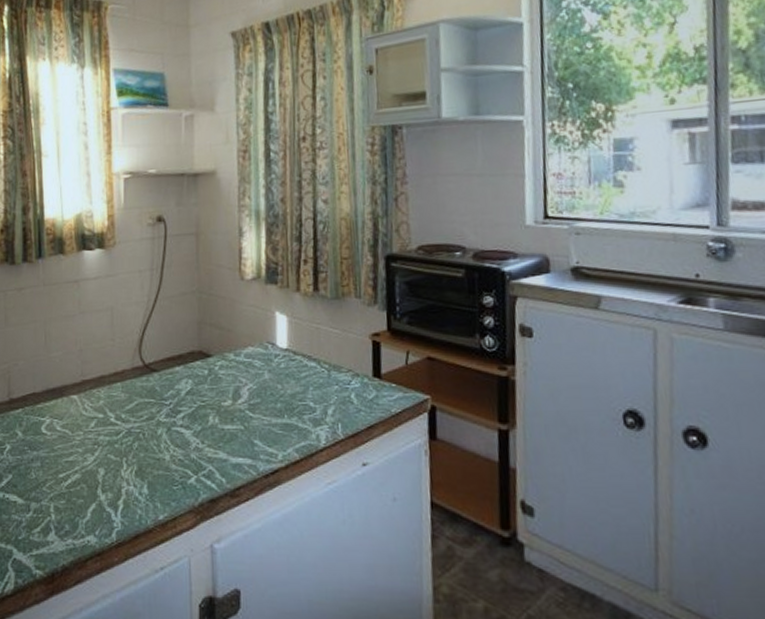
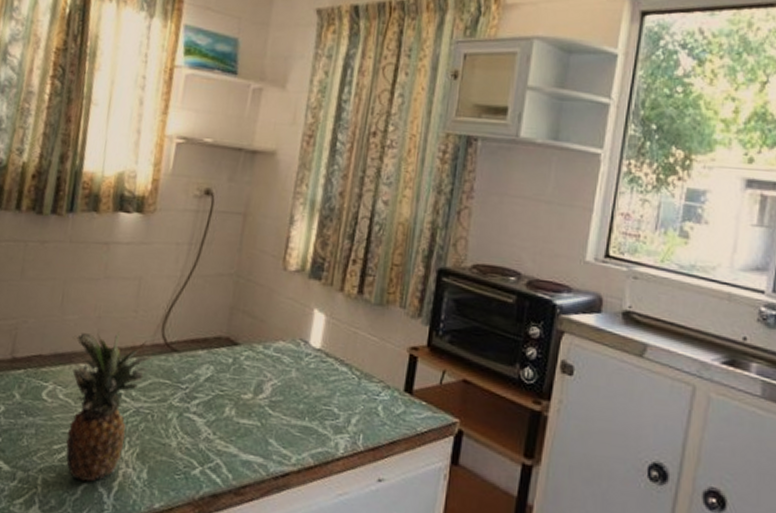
fruit: none [60,360,136,503] -> present [66,331,154,482]

